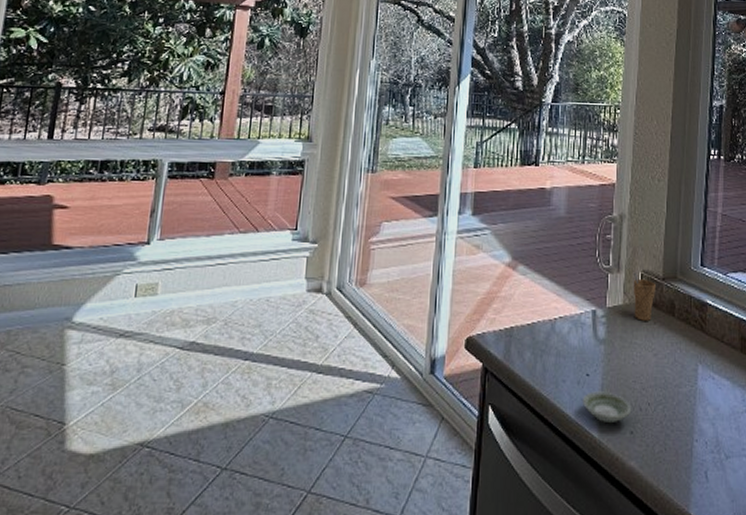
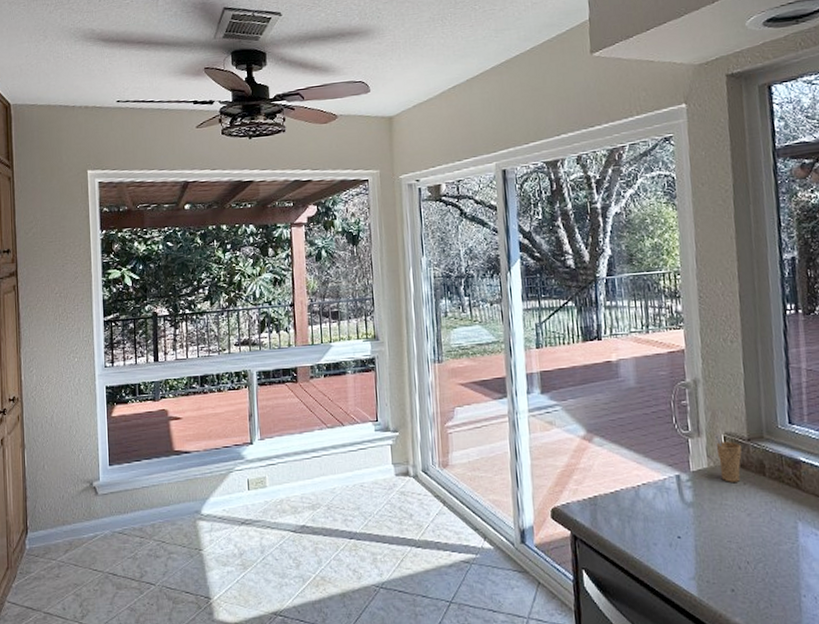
saucer: present [582,391,632,424] -> none [676,552,730,583]

